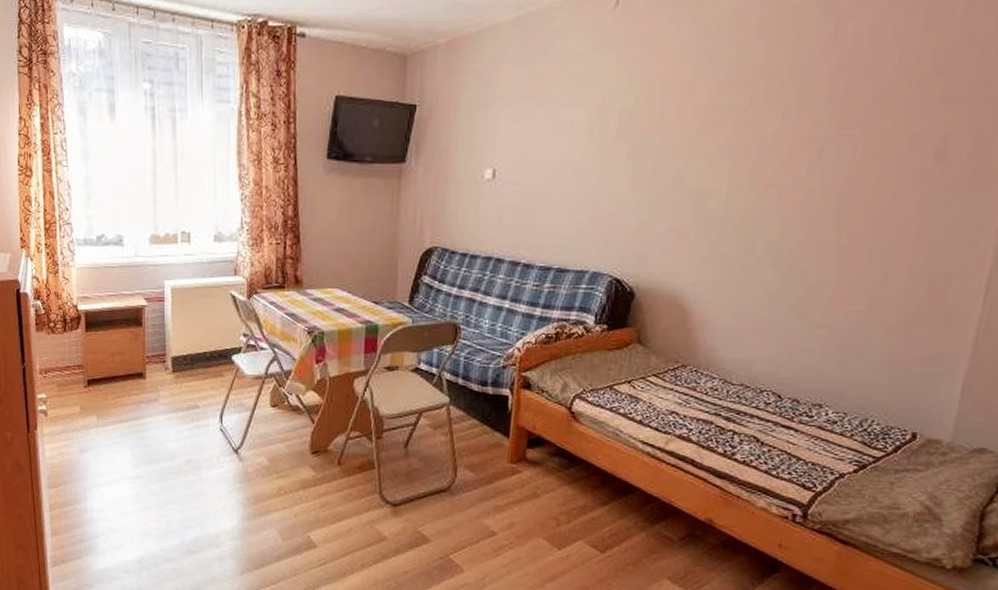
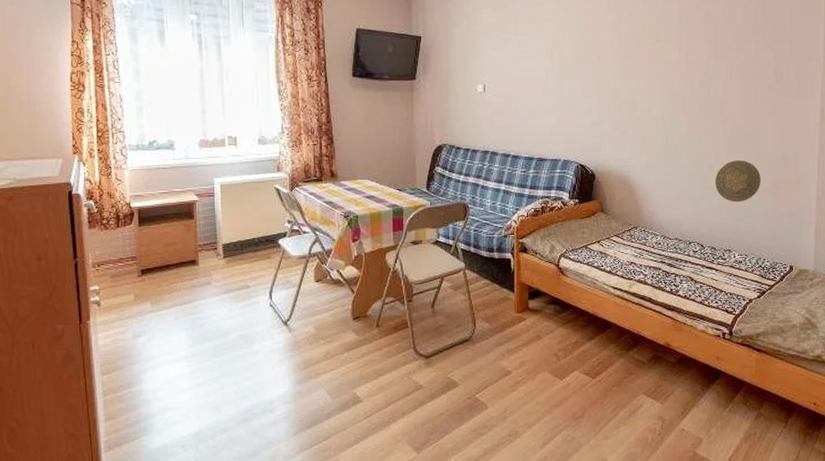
decorative plate: none [811,280,887,340] -> present [714,160,761,203]

